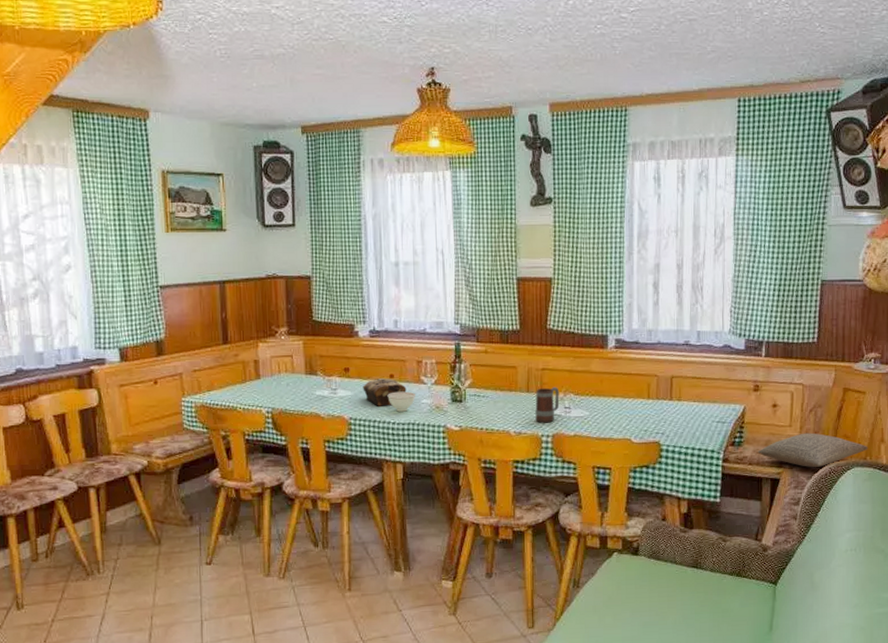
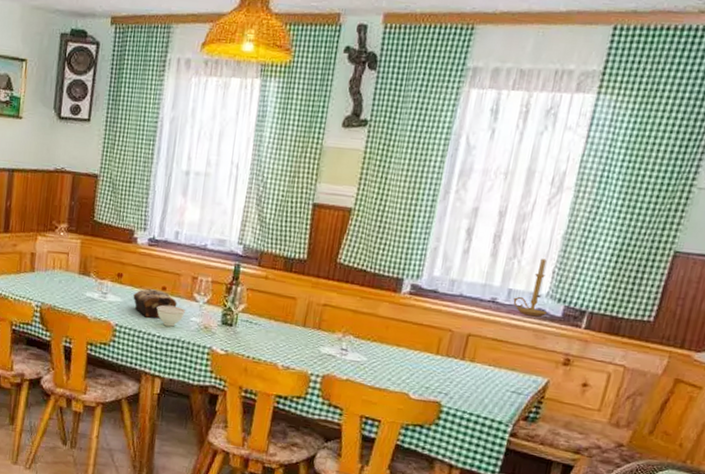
beer mug: present [535,387,560,423] -> none [307,324,339,363]
candle holder: none [703,296,733,353] -> present [513,253,548,317]
pillow: present [758,432,868,467] -> none [553,420,692,462]

